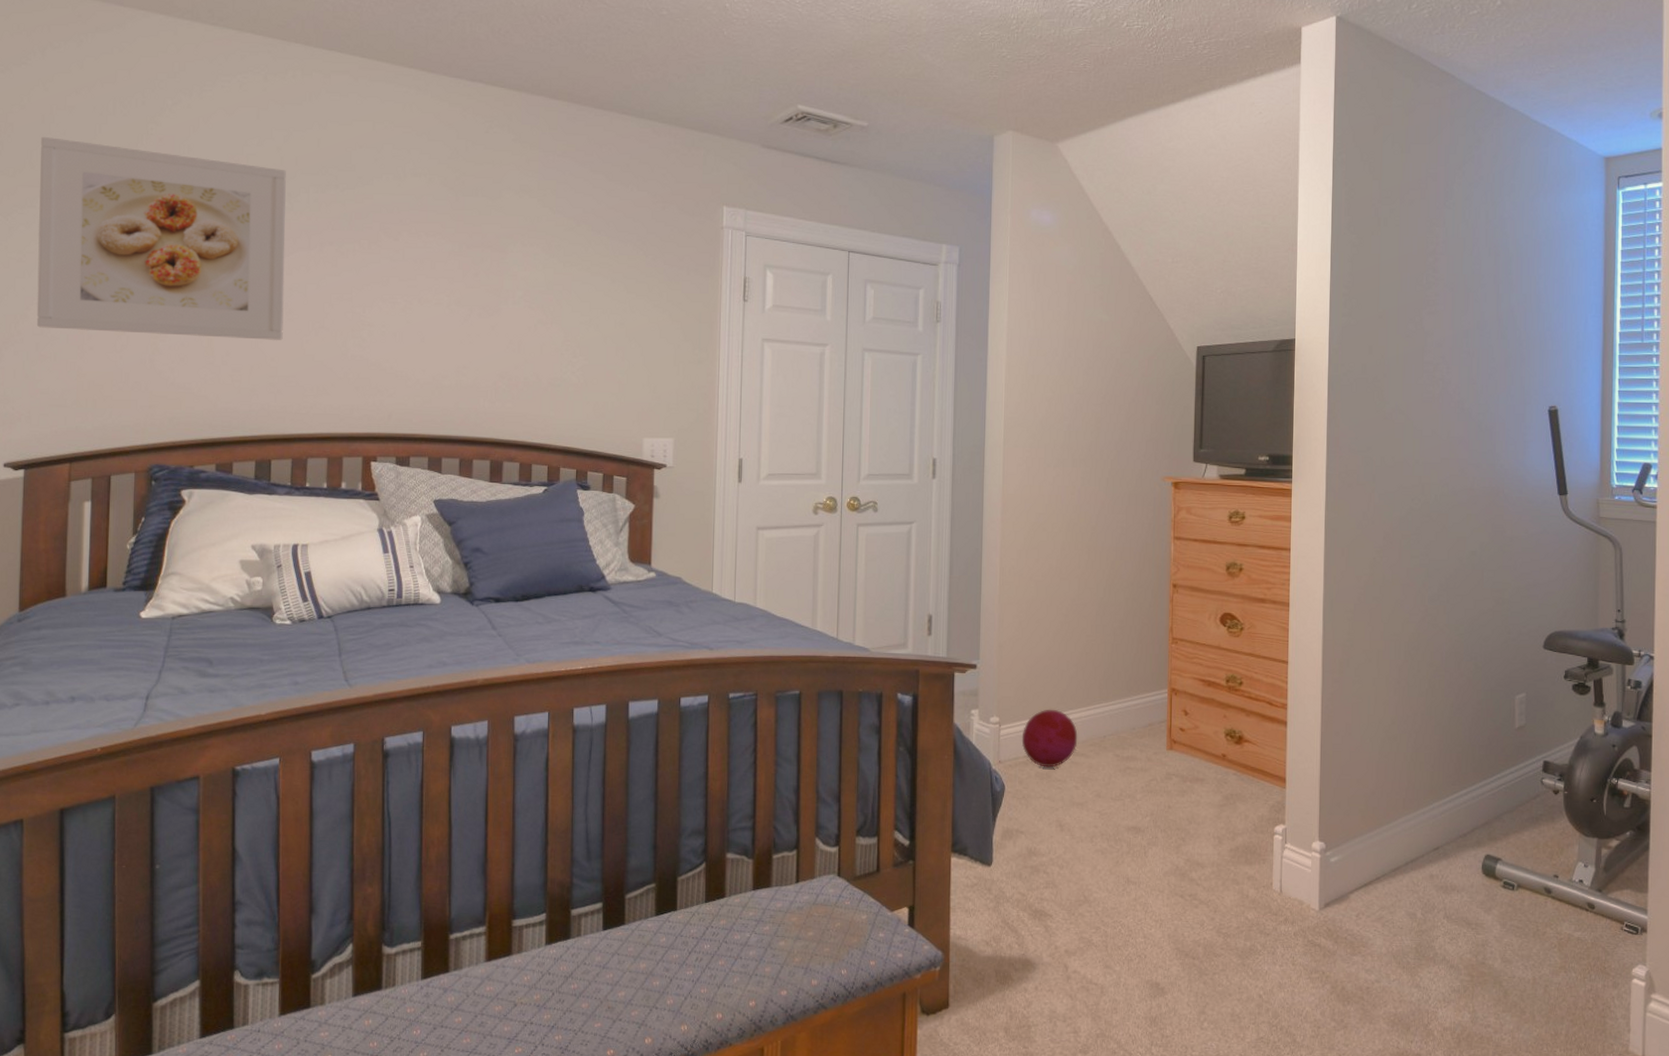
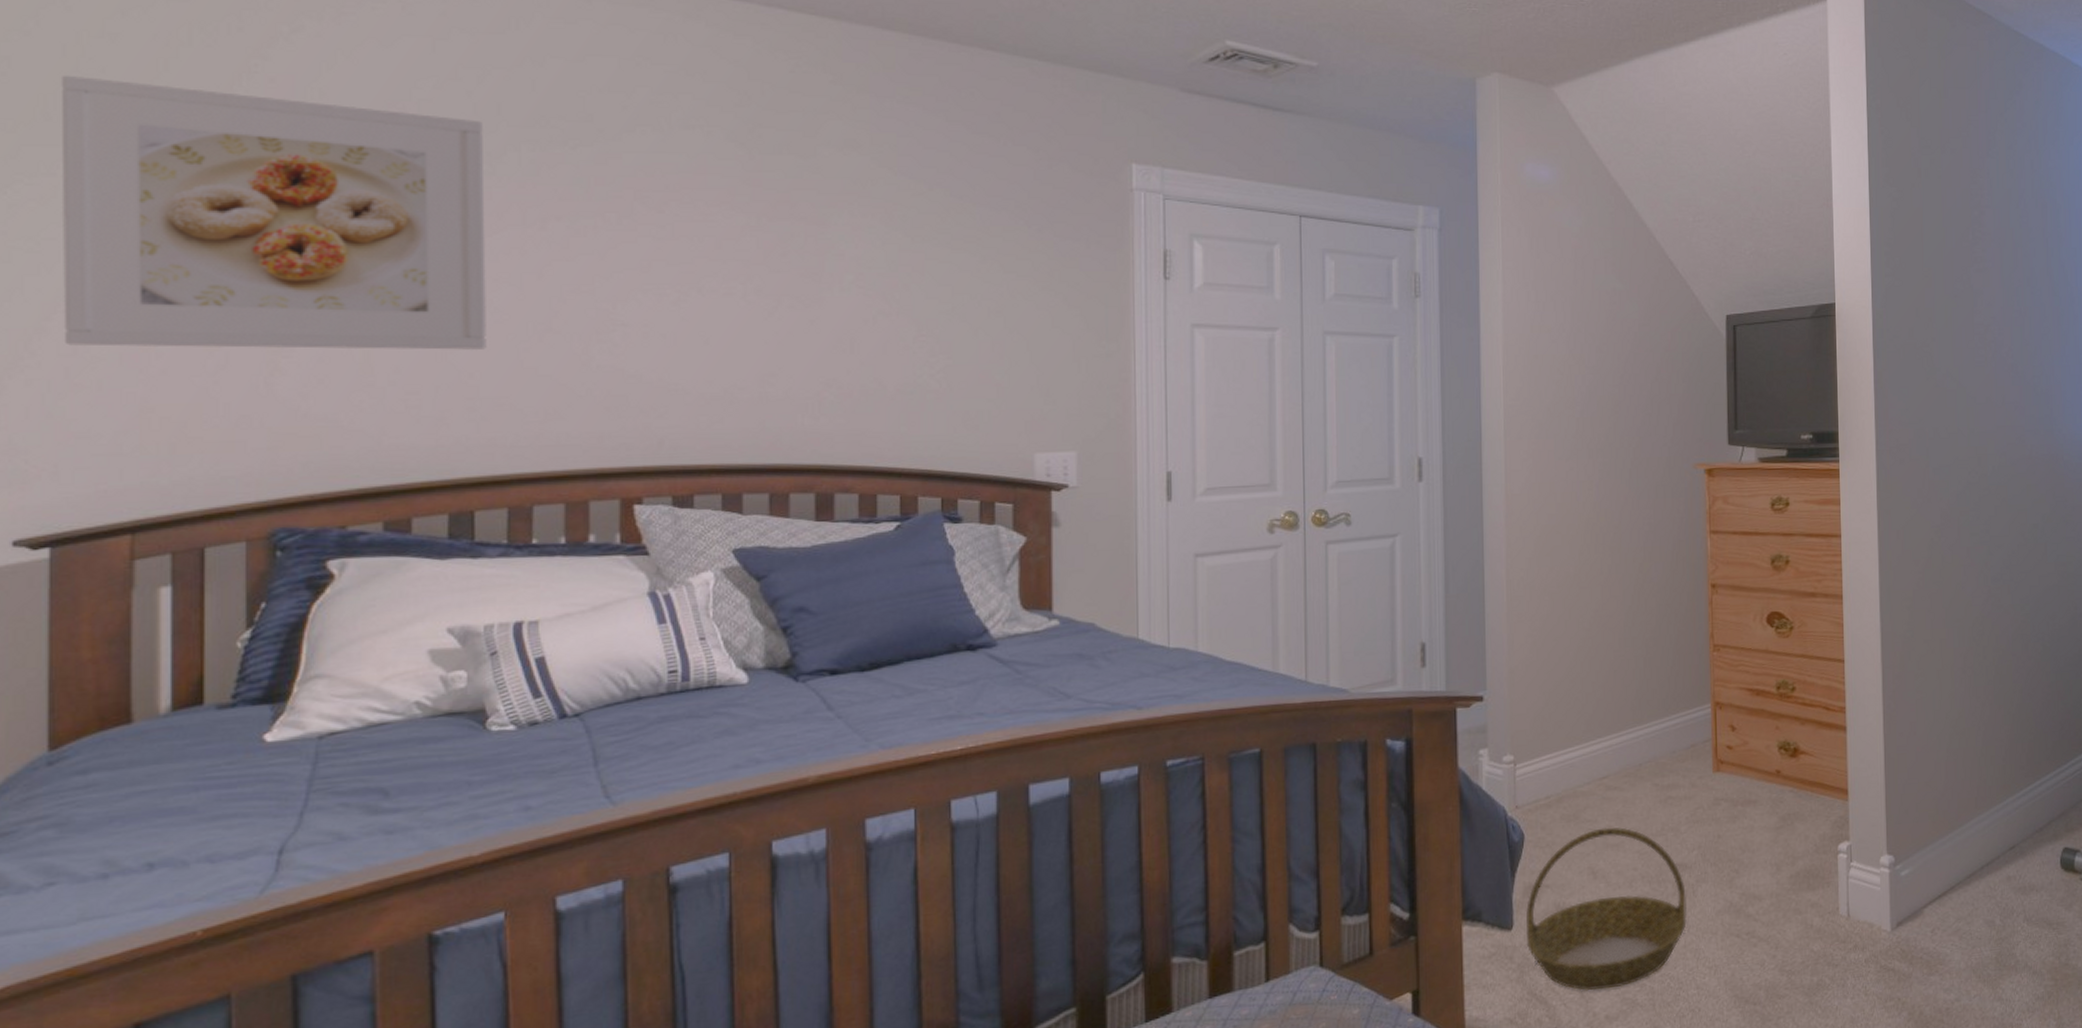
basket: none [1002,788,1139,928] -> present [1525,827,1687,991]
ball: present [1021,709,1078,768] -> none [1542,739,1609,808]

